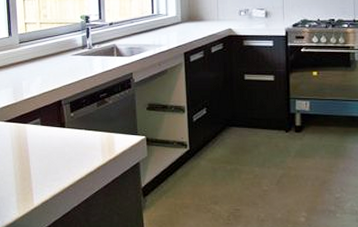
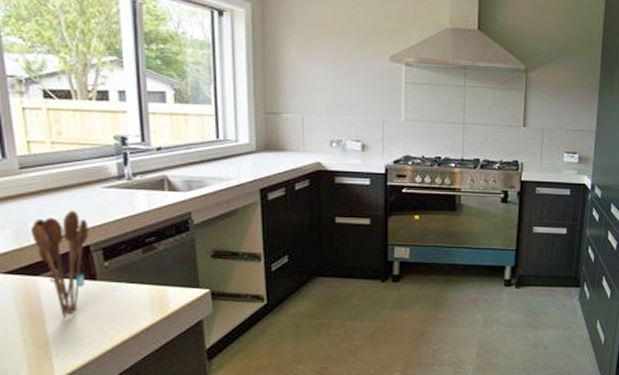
utensil holder: none [23,73,61,156] -> present [30,211,89,317]

